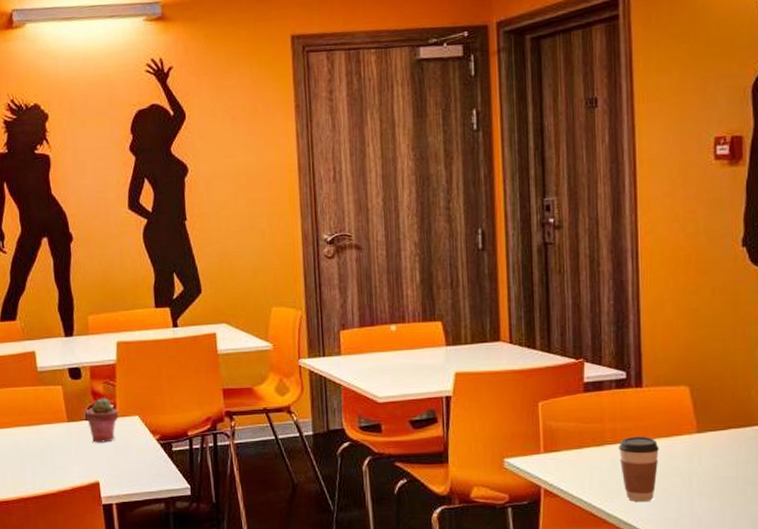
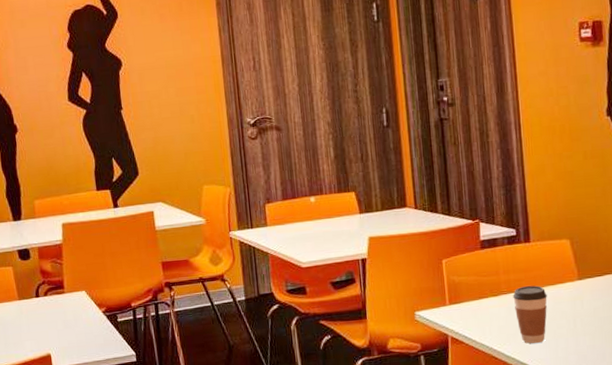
potted succulent: present [85,398,118,443] -> none [35,276,66,318]

